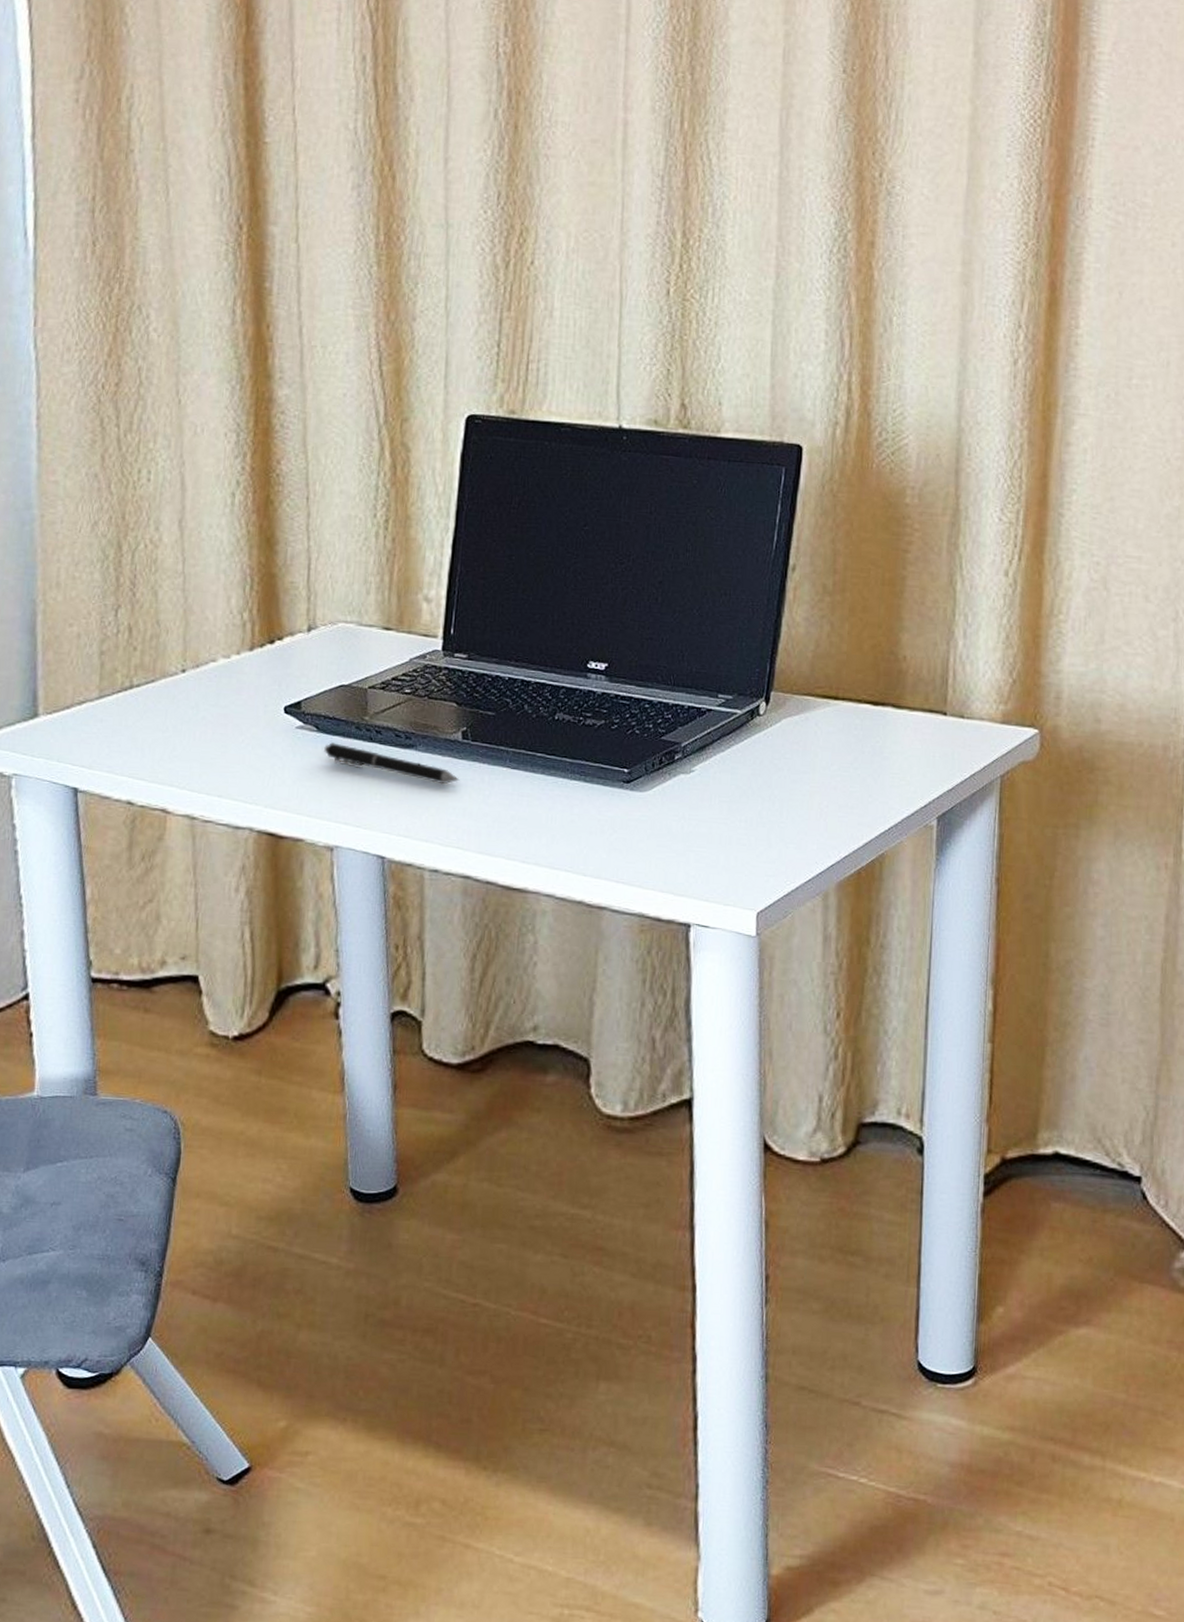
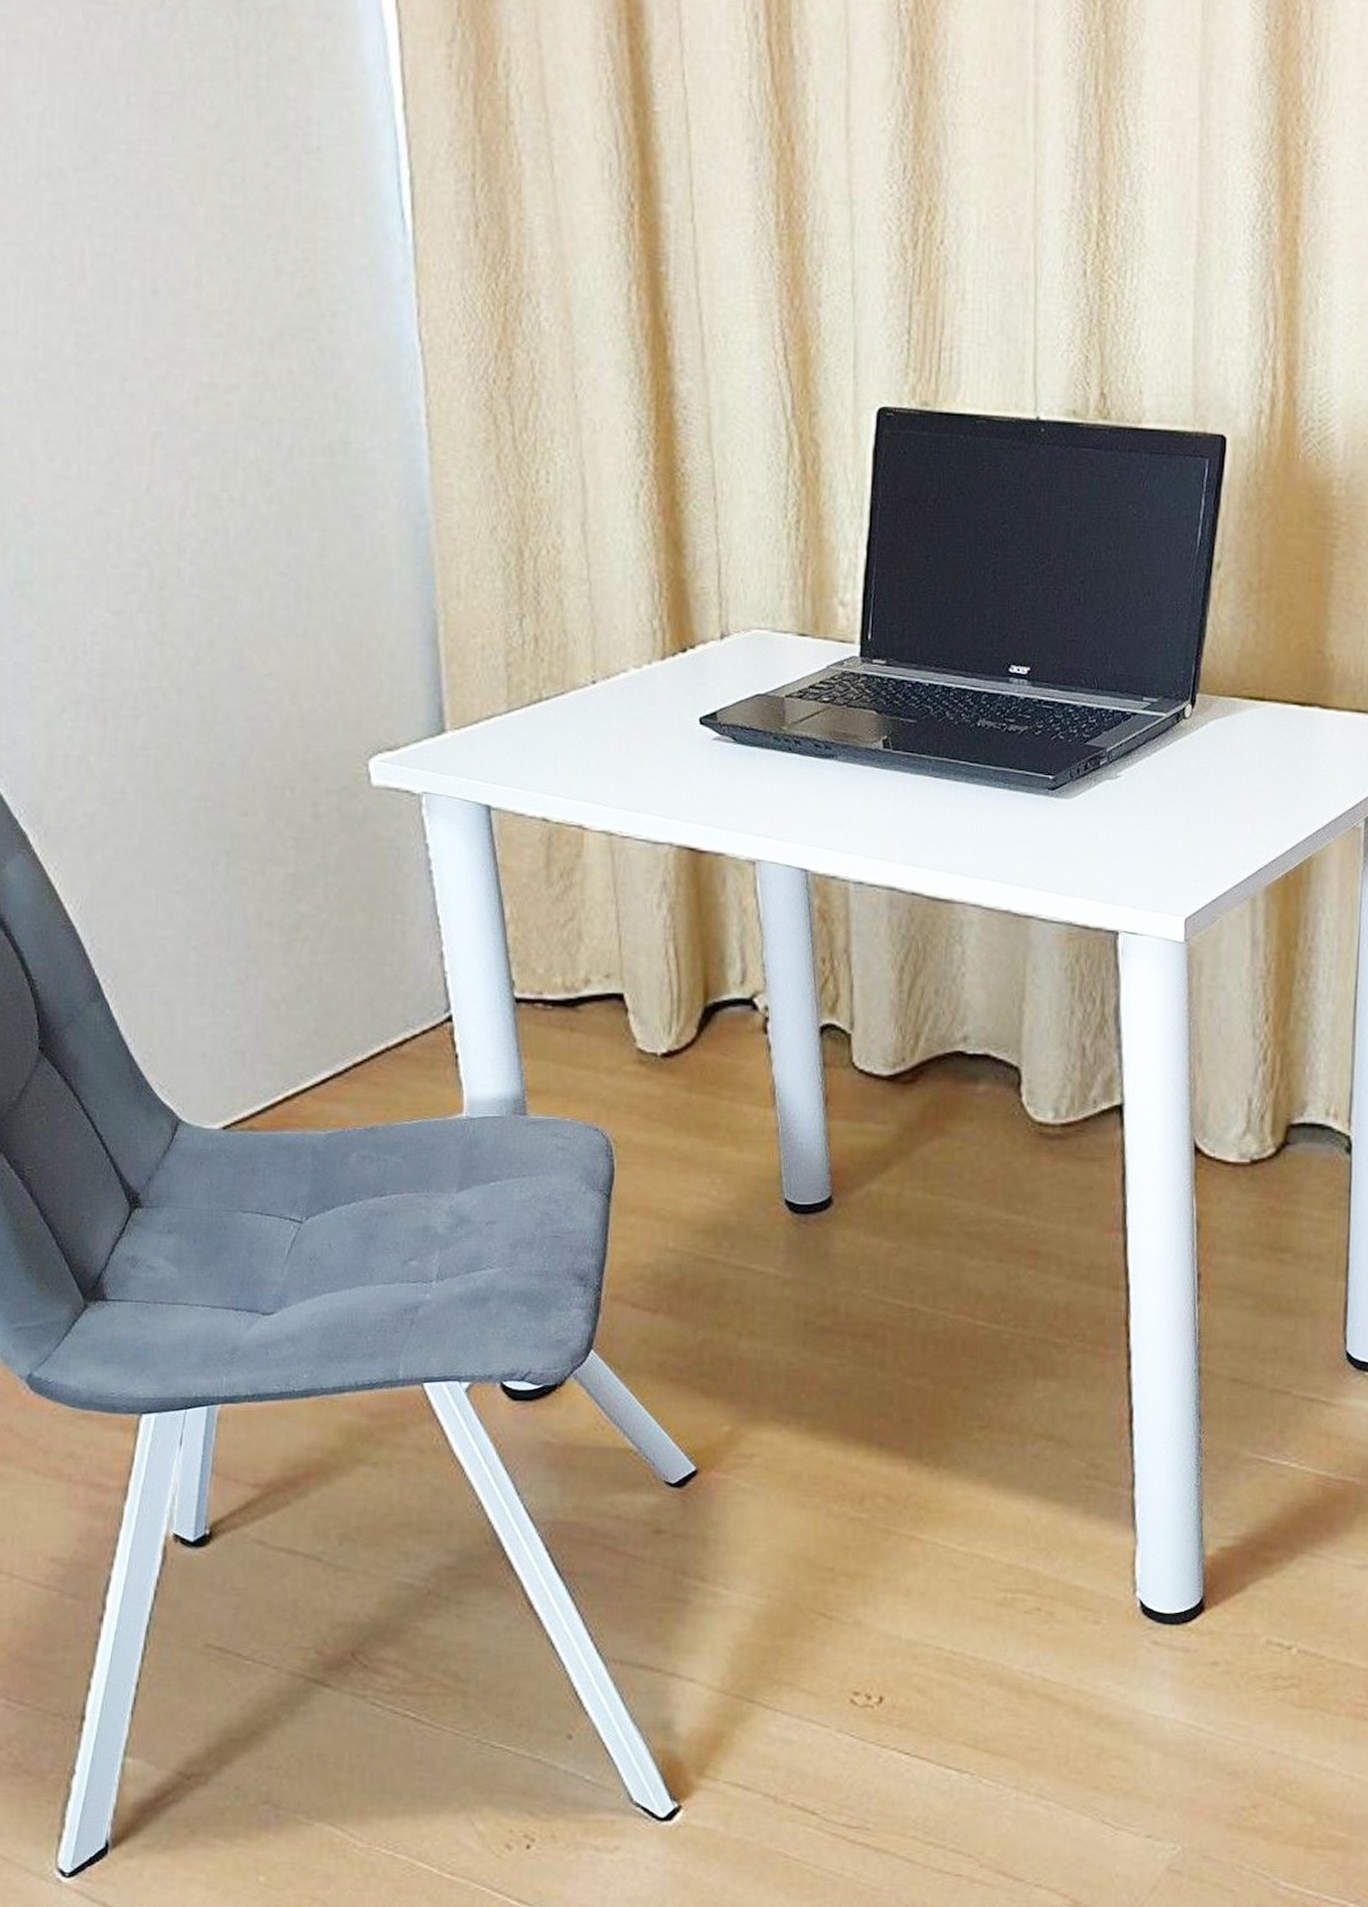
pen: present [324,742,460,785] -> none [742,754,882,795]

